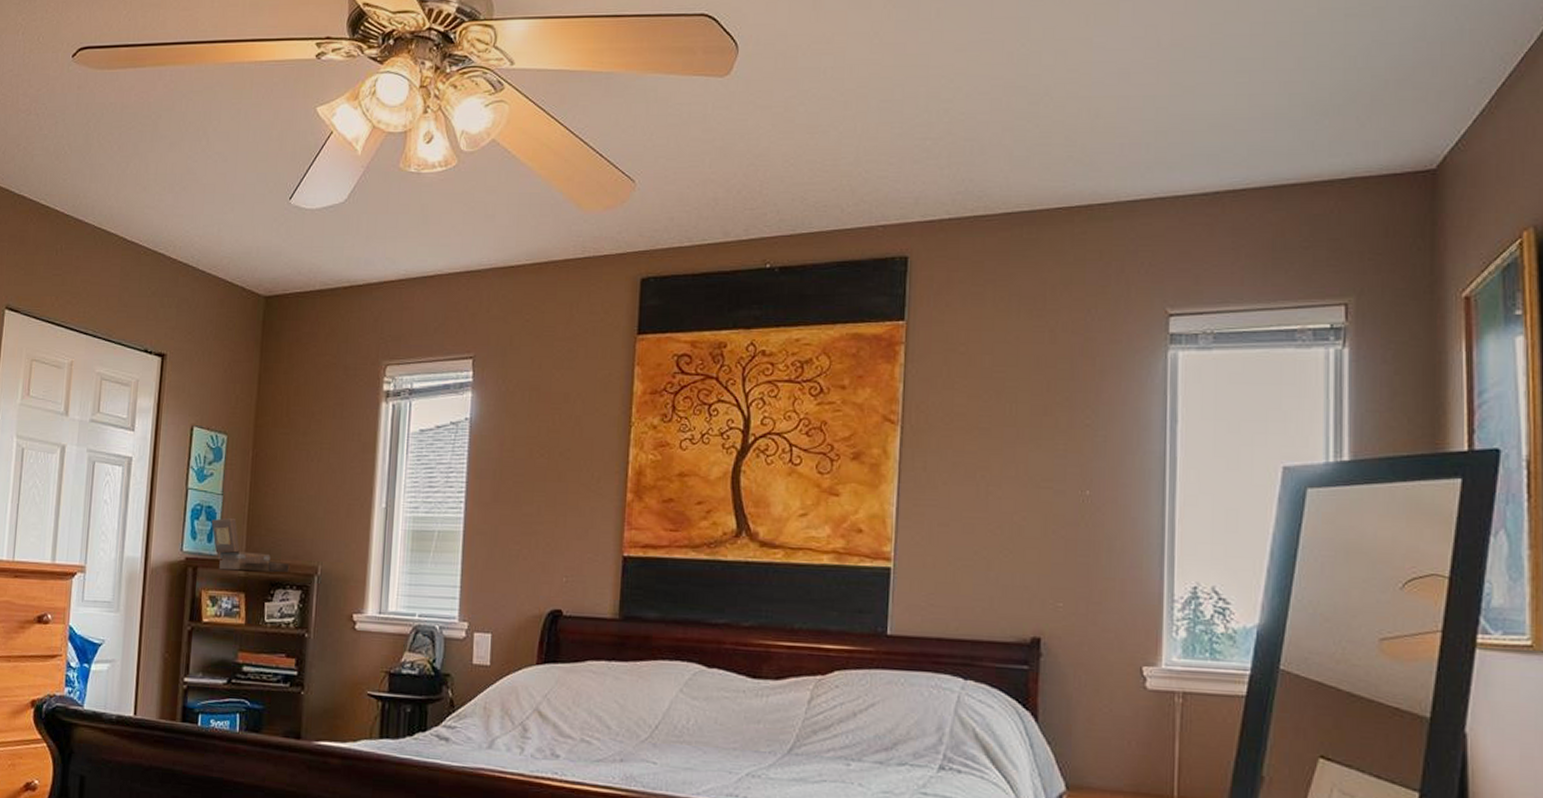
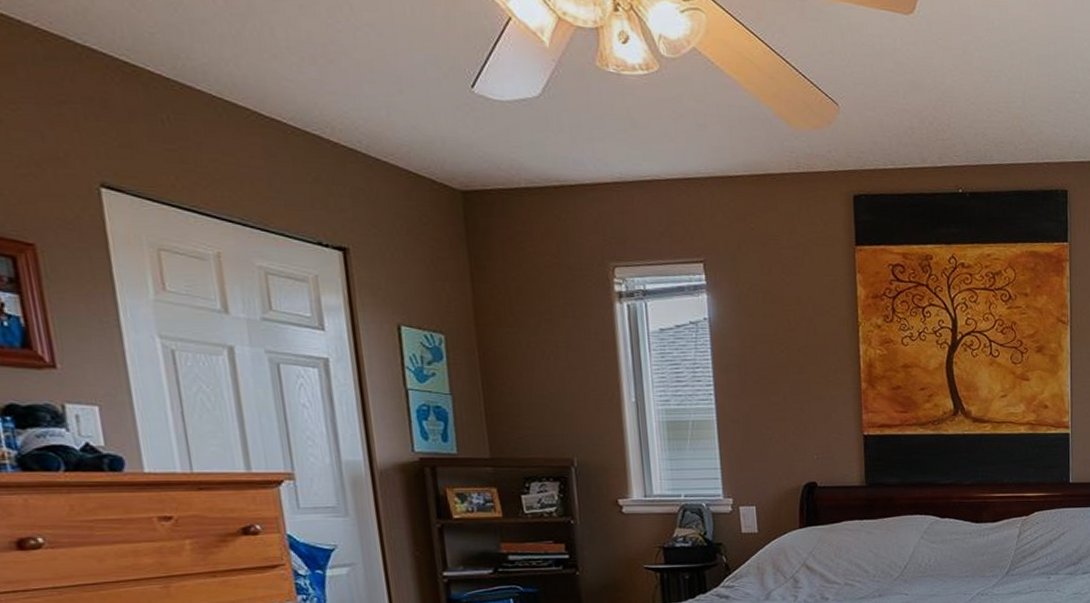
decorative box: present [211,517,290,573] -> none [443,416,543,468]

